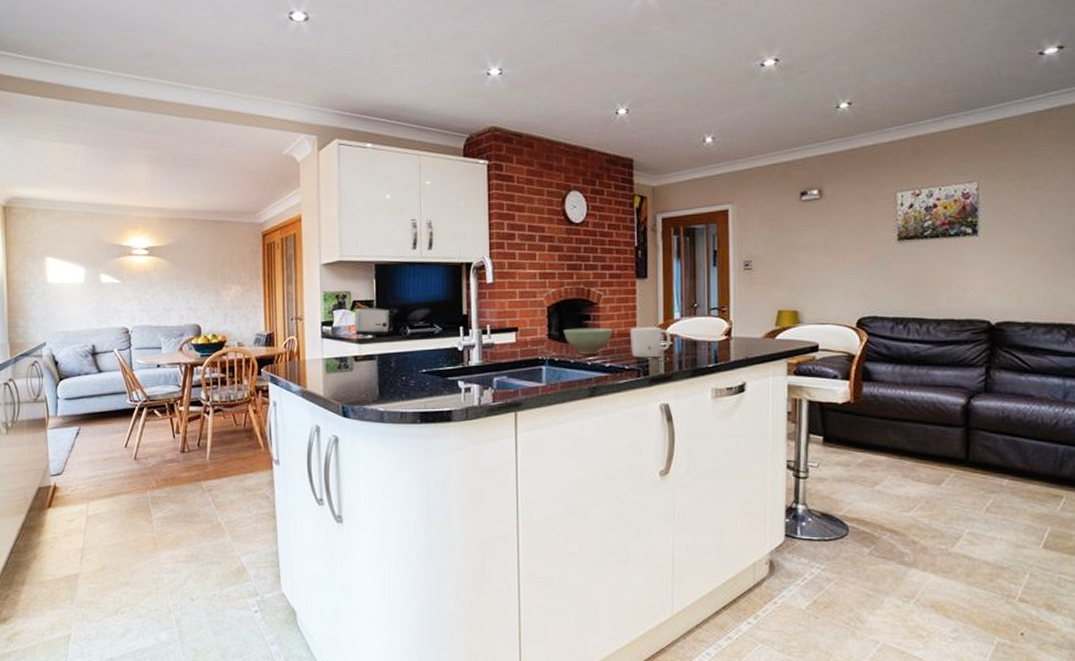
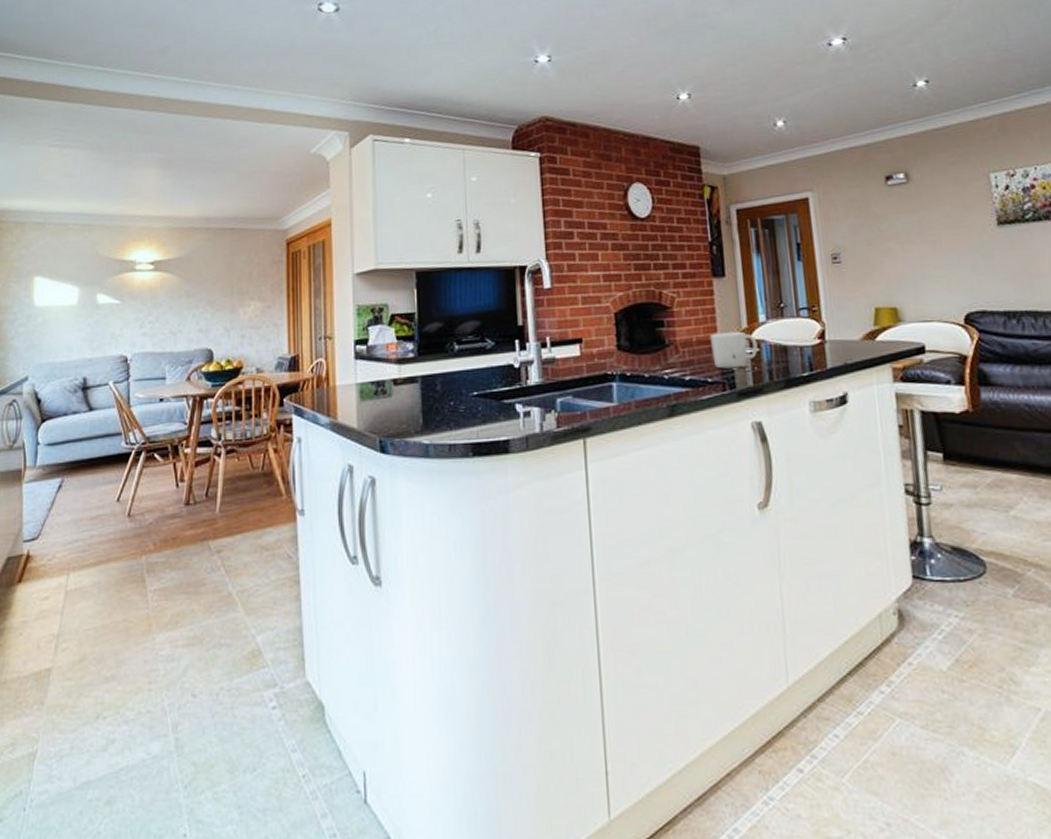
toaster: present [355,307,396,336] -> none [393,321,441,355]
bowl: present [563,327,613,355] -> none [633,335,691,368]

